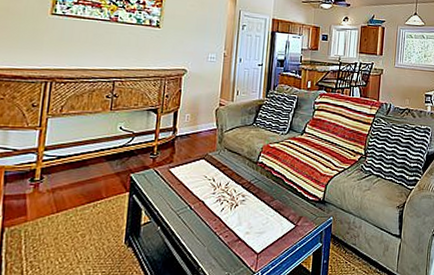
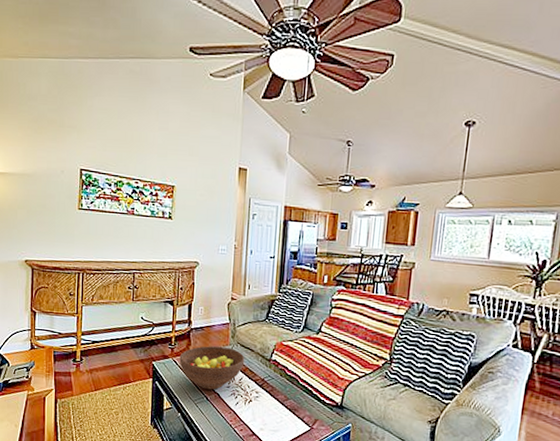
fruit bowl: none [161,152,232,198] -> present [179,346,245,390]

